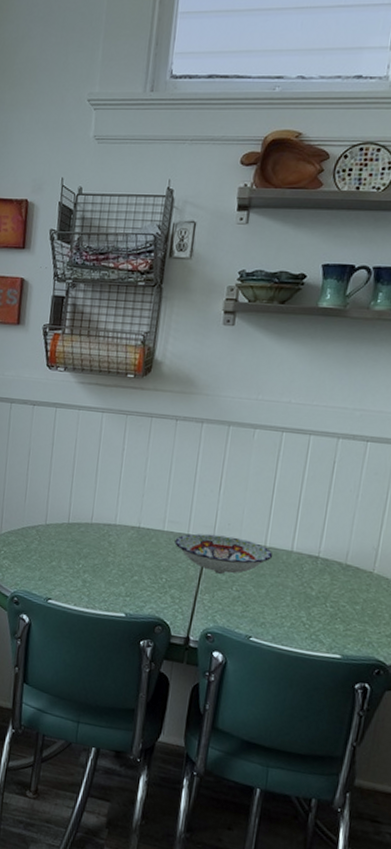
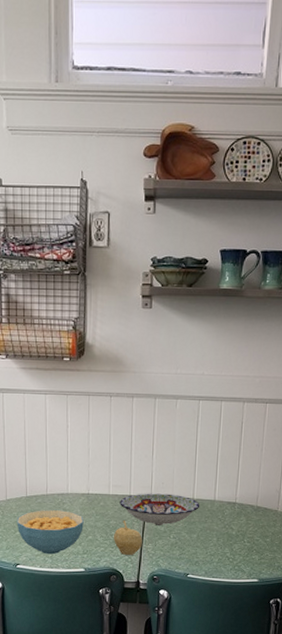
cereal bowl: none [53,540,131,593] -> present [16,510,84,555]
fruit: none [162,563,198,606] -> present [113,521,142,556]

